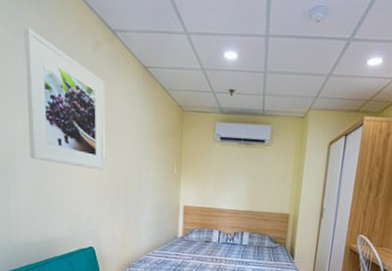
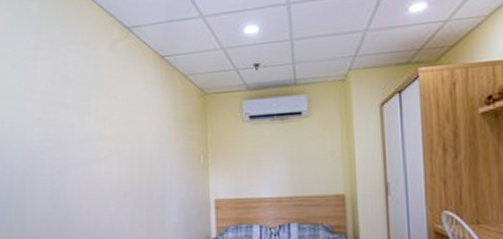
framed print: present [24,27,105,171] -> none [44,39,124,171]

